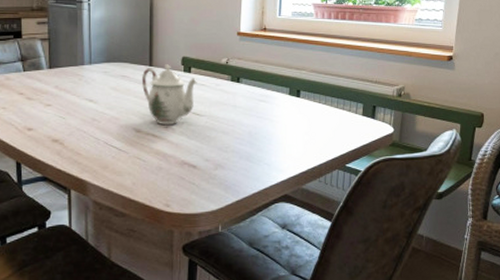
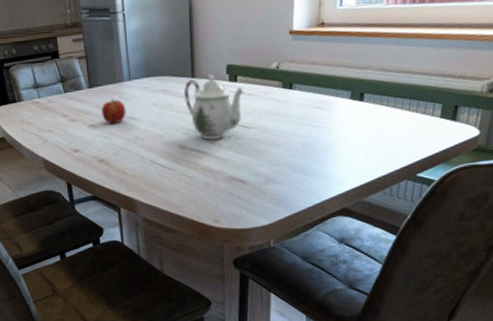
fruit: none [60,80,85,105] -> present [101,99,126,124]

